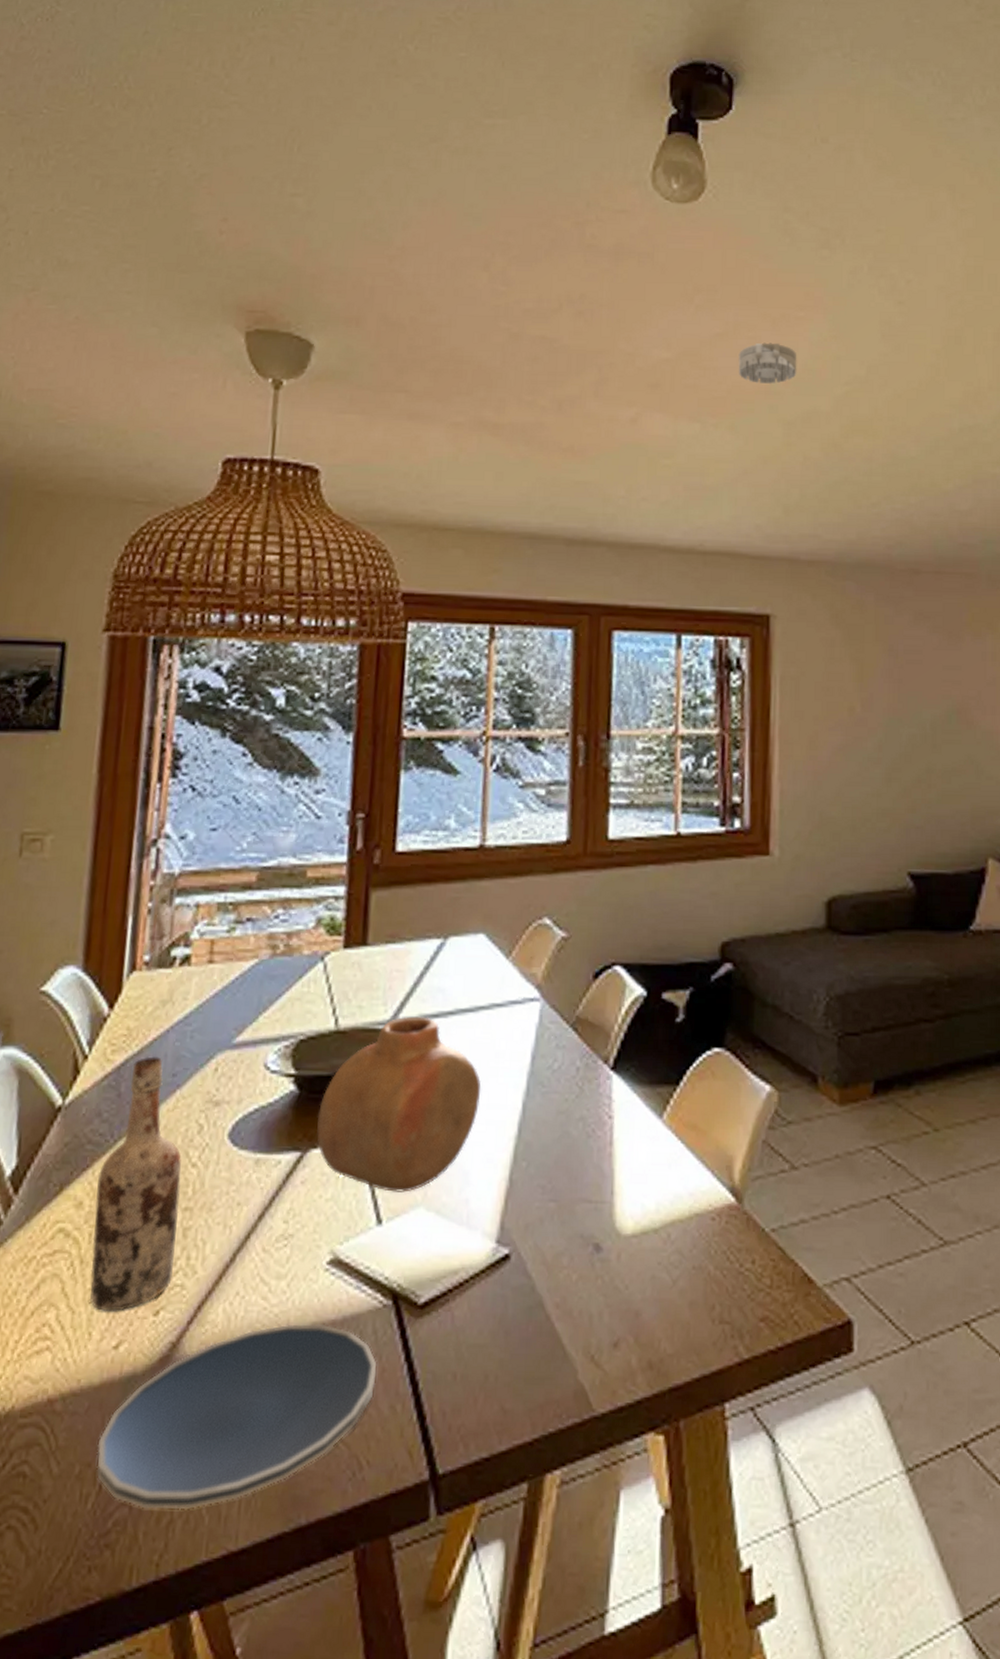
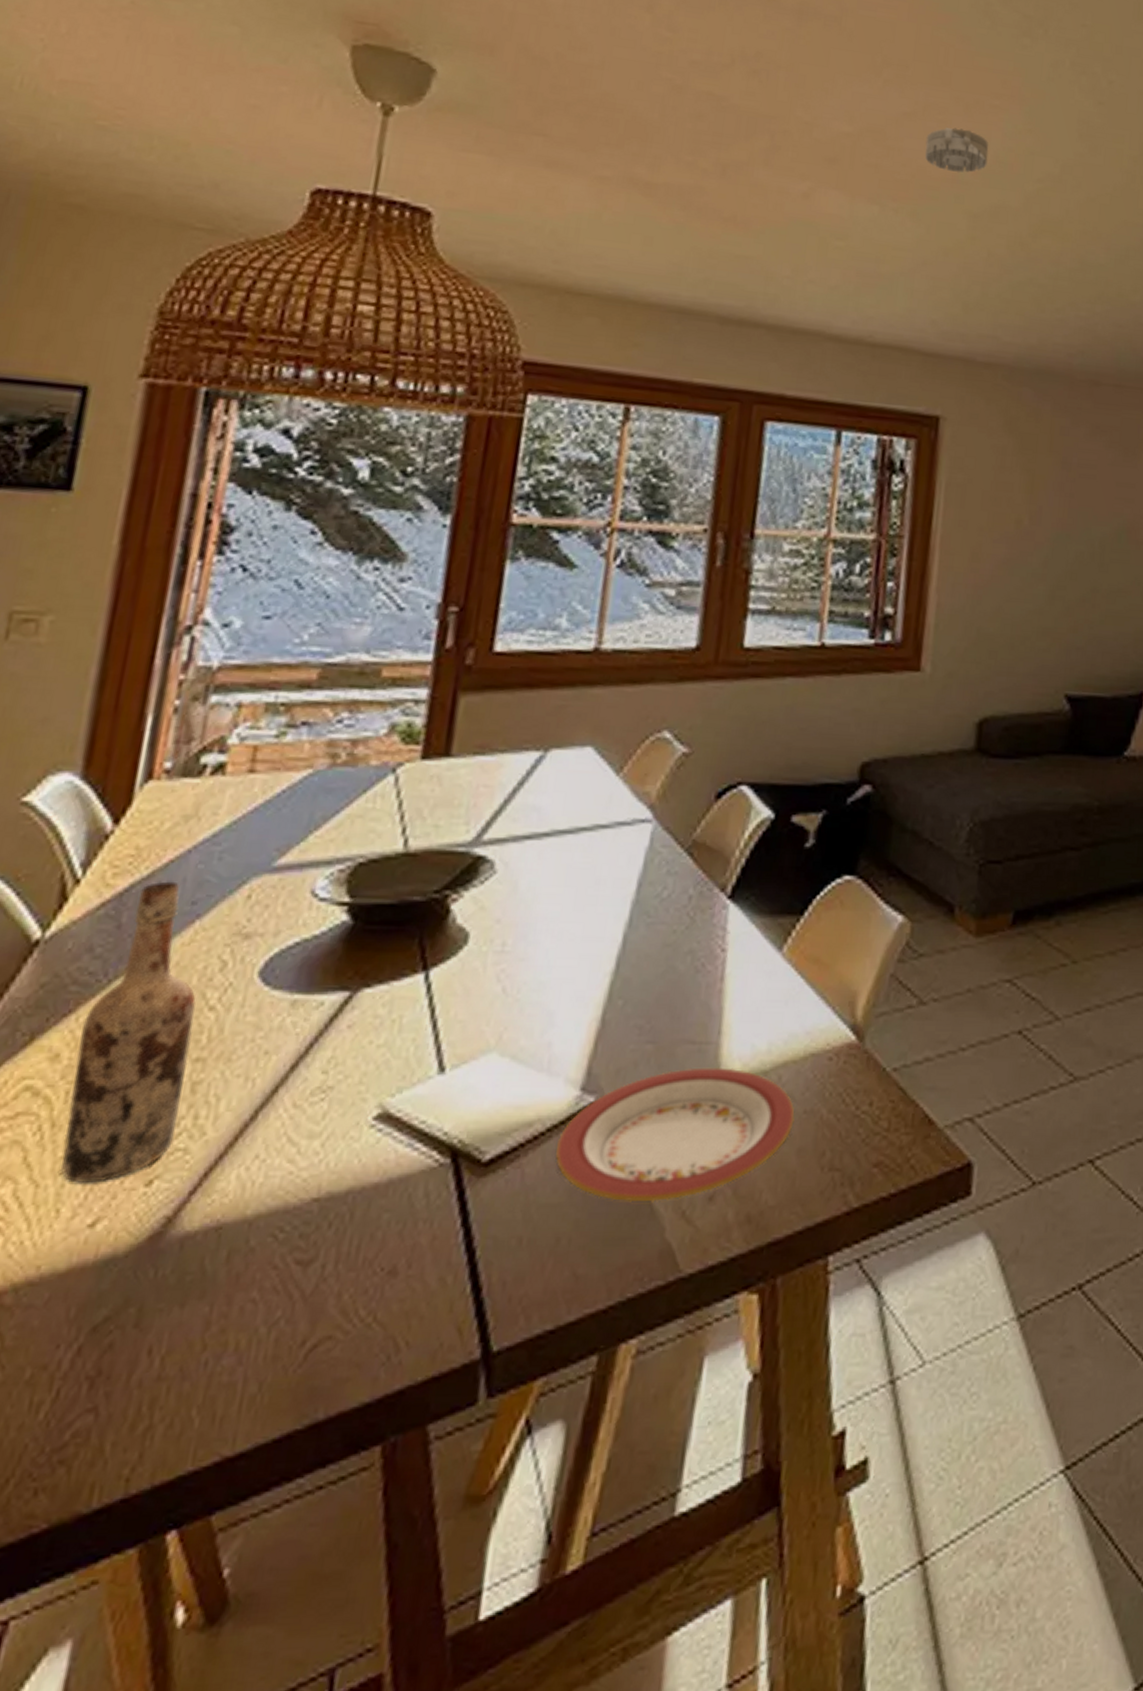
plate: present [97,1324,377,1510] -> none [54,1189,427,1415]
vase: present [317,1016,481,1192] -> none [371,838,576,1036]
plate: none [478,1224,685,1346] -> present [555,1067,795,1203]

